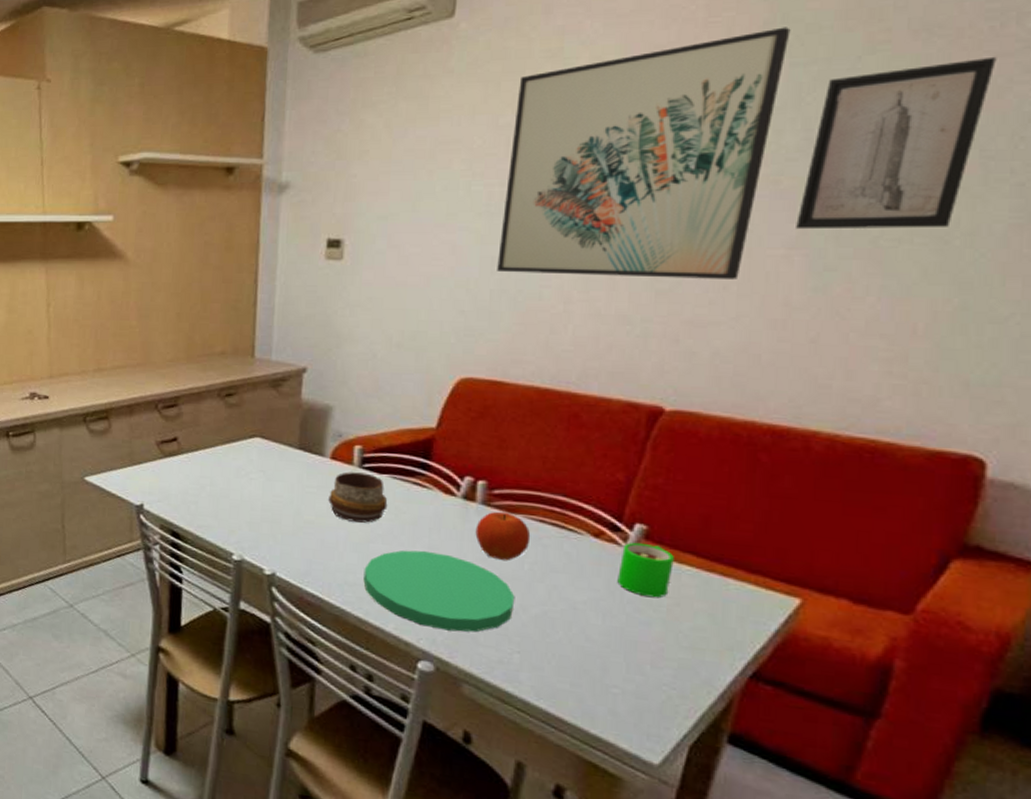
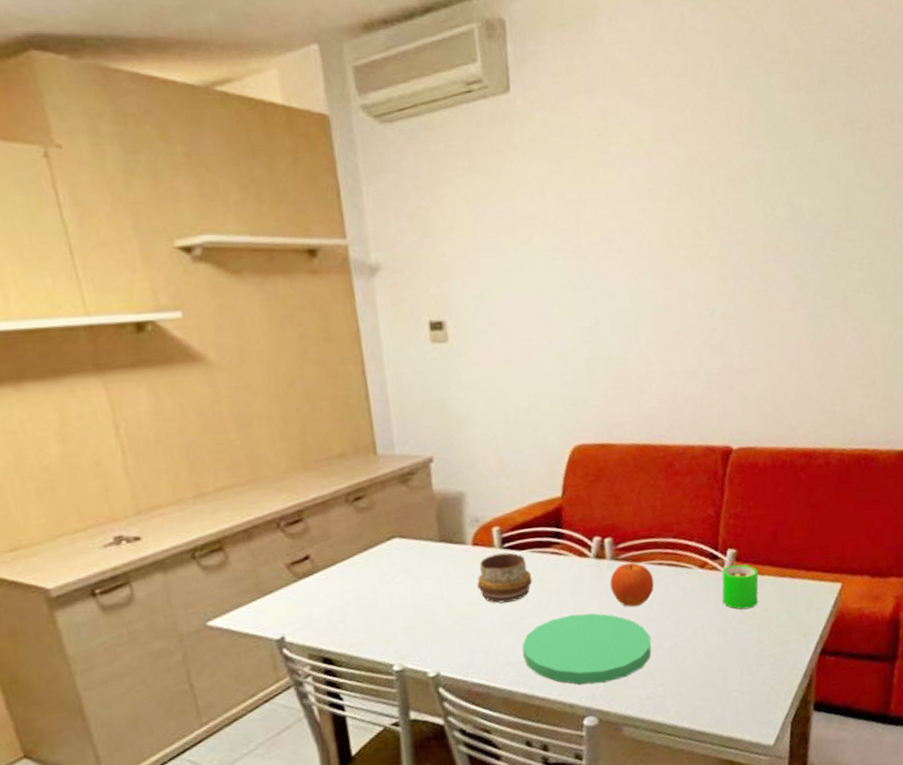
wall art: present [497,27,791,279] -> none [577,116,768,342]
wall art: present [796,56,997,230] -> none [794,145,892,287]

